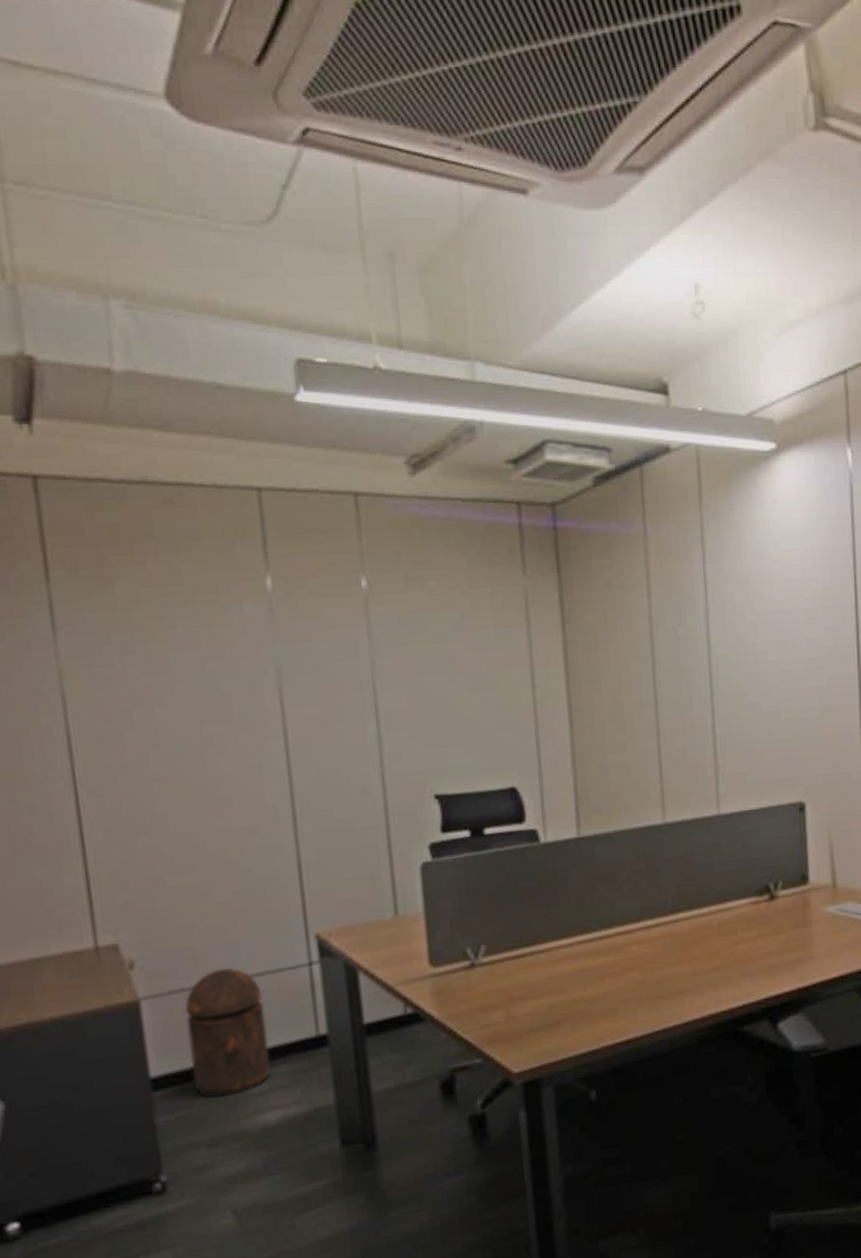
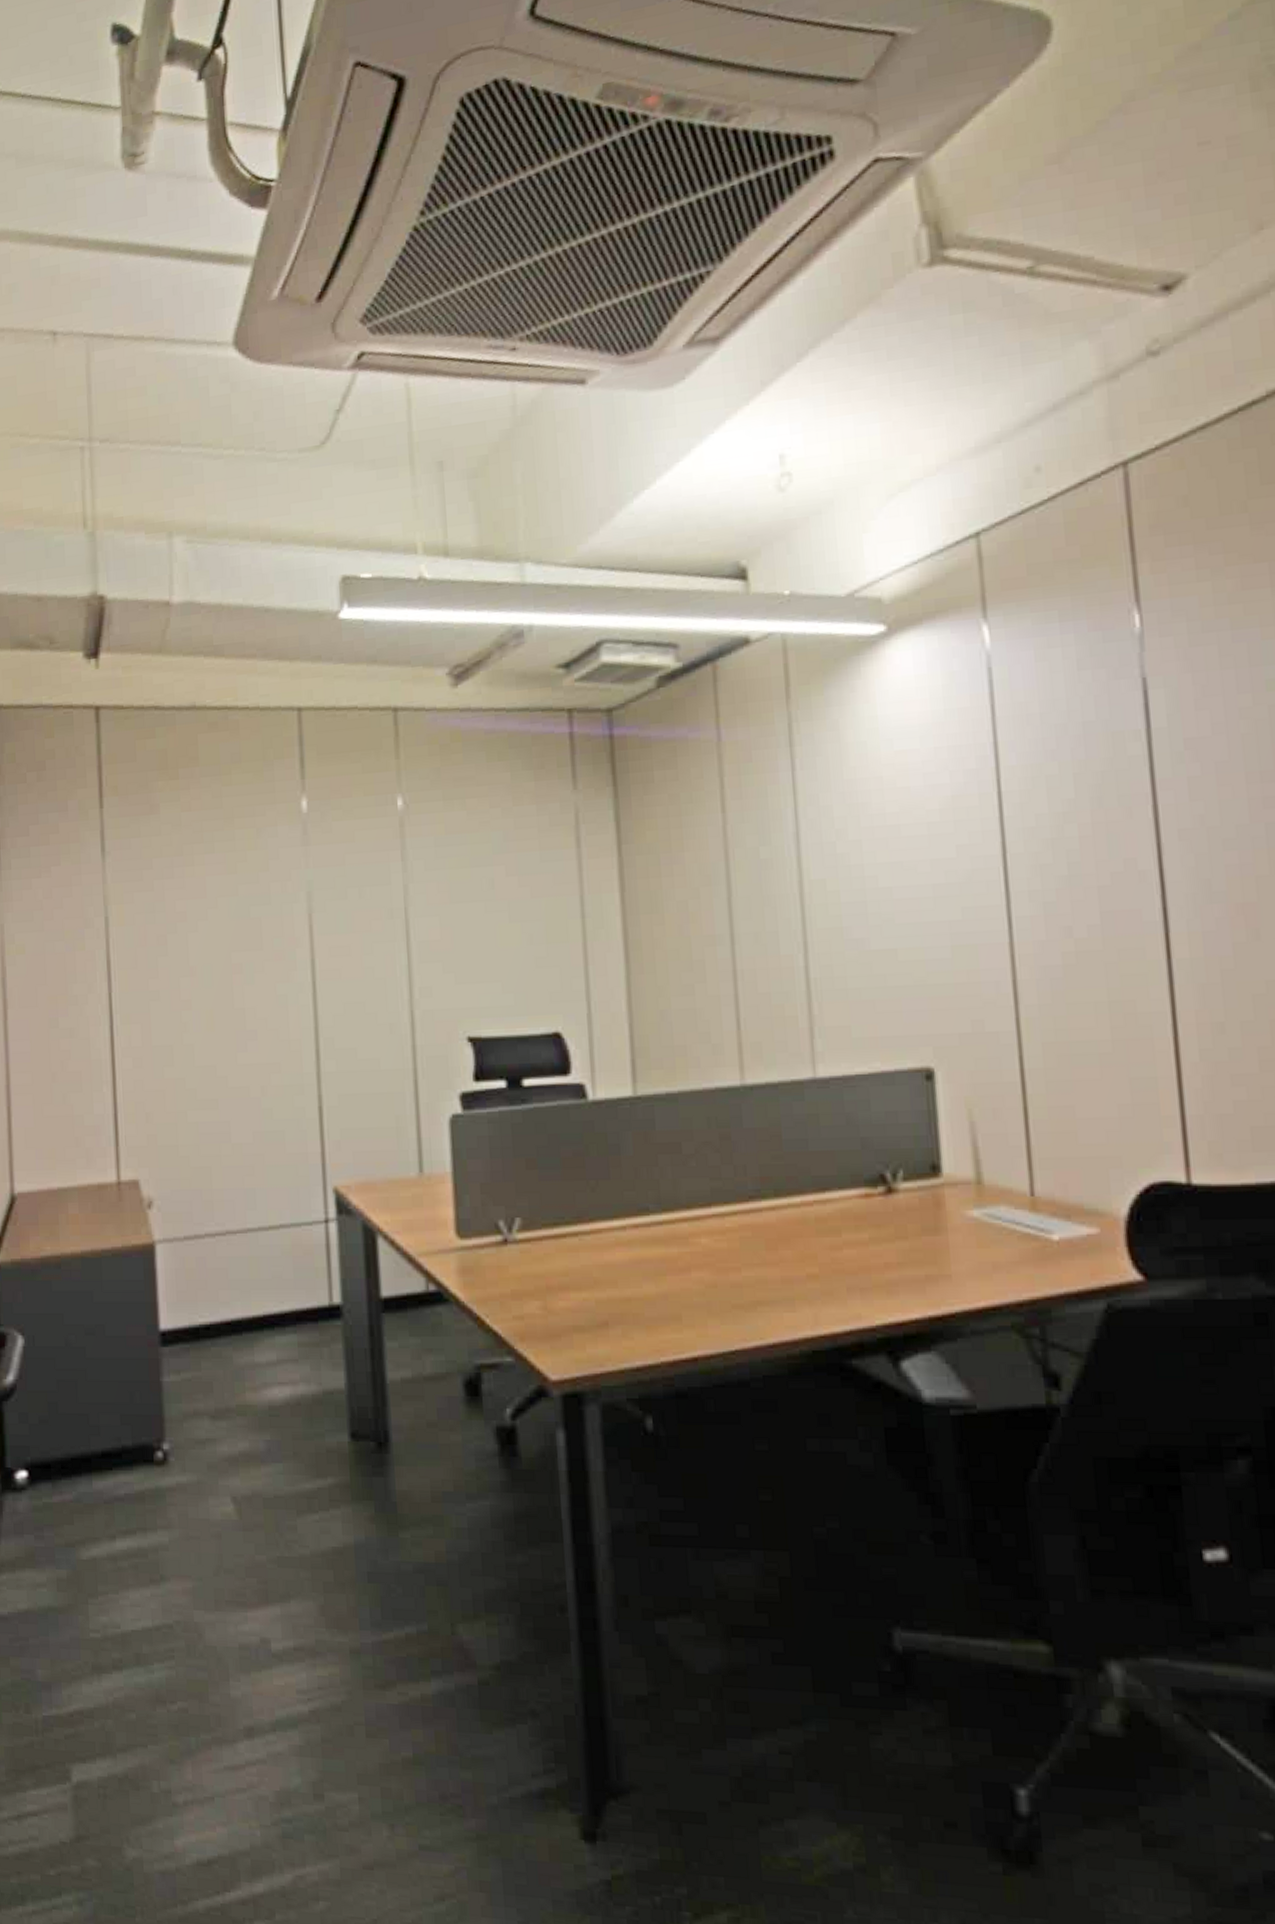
trash can: present [184,967,271,1098] -> none [198,1216,280,1363]

